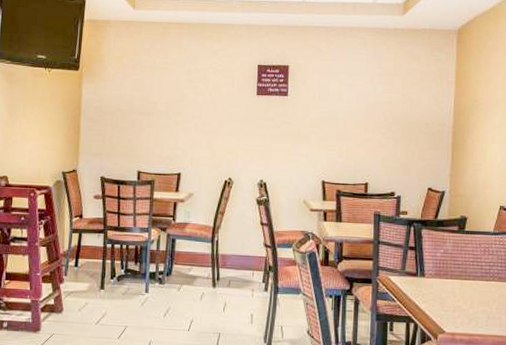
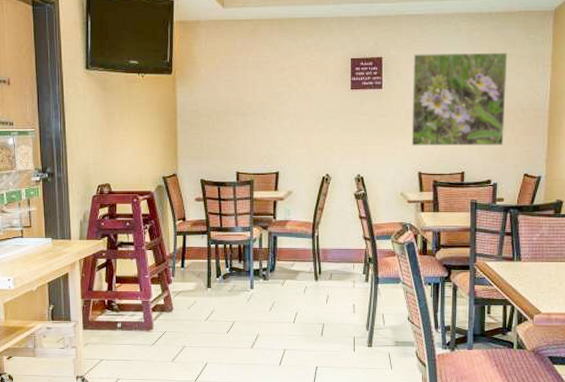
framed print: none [315,64,413,158] -> present [411,52,508,147]

